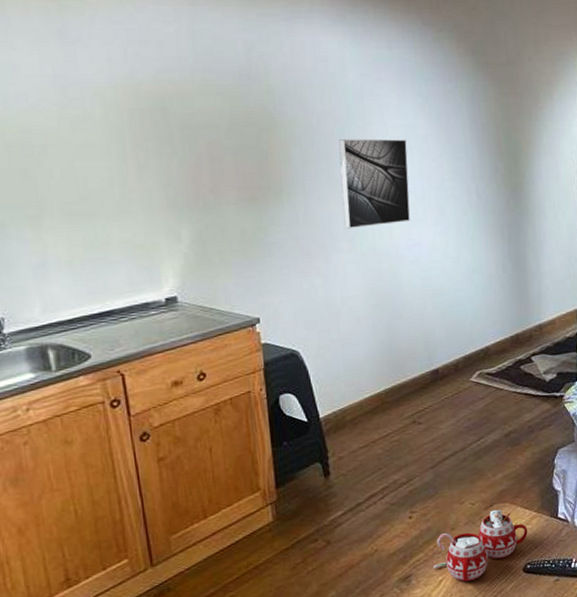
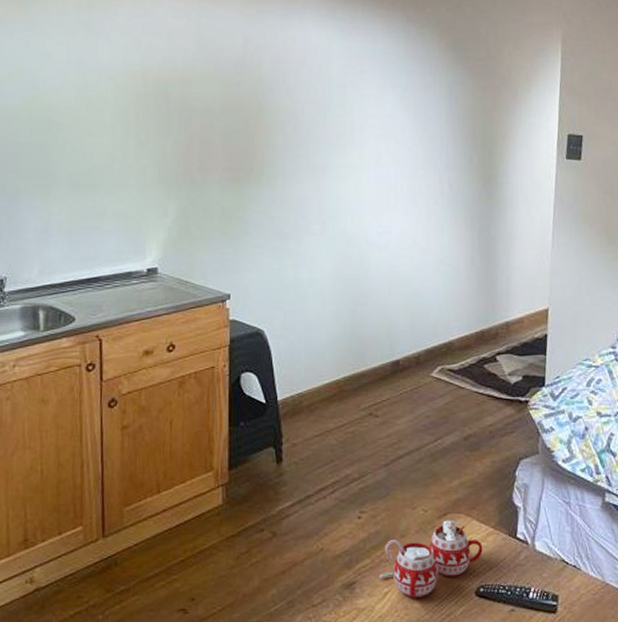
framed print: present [339,139,410,229] -> none [318,126,384,213]

